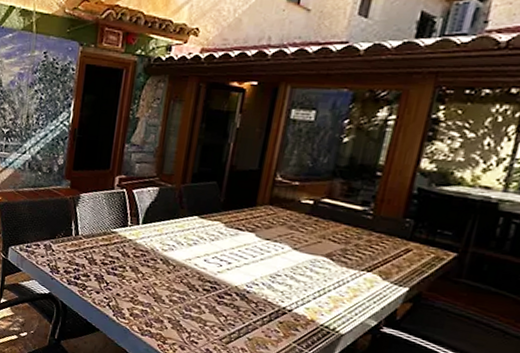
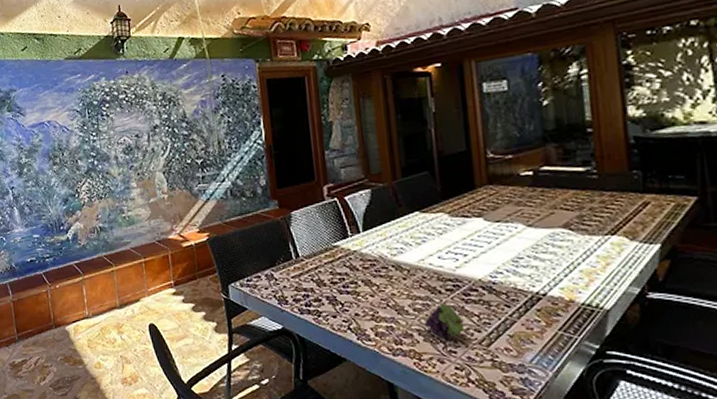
fruit: none [175,299,212,331] -> present [424,303,465,339]

